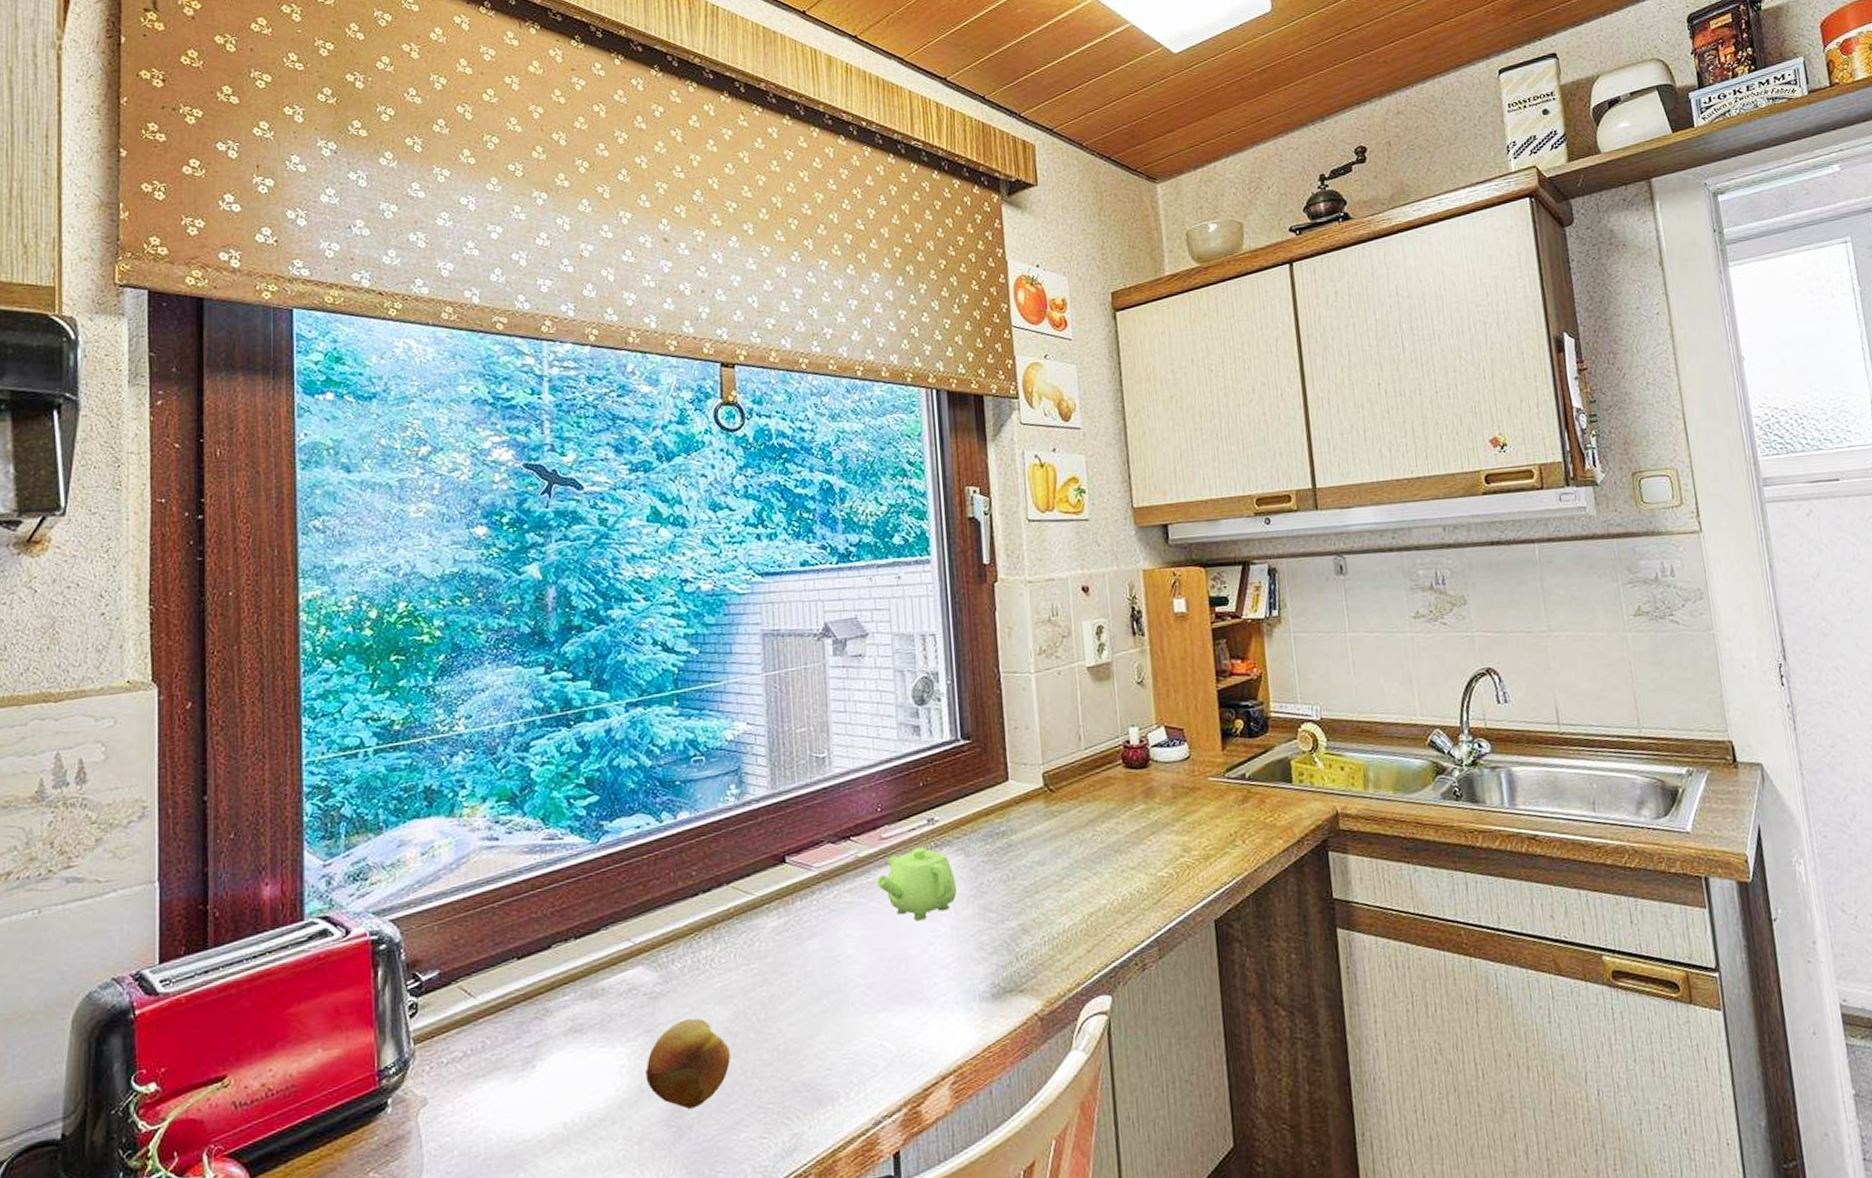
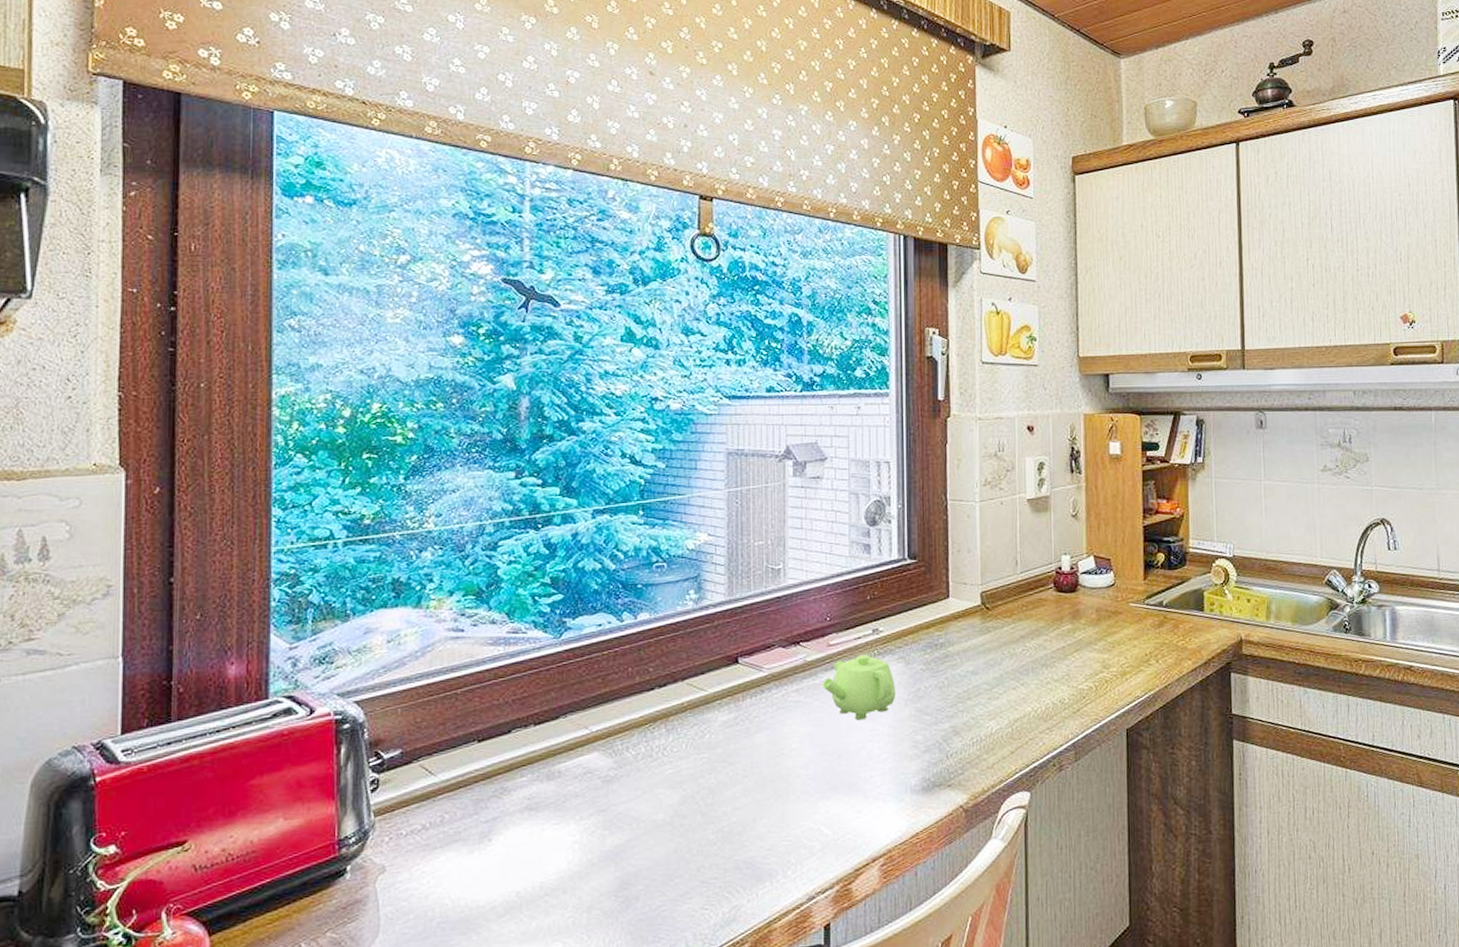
fruit: present [645,1018,730,1109] -> none [597,801,677,882]

